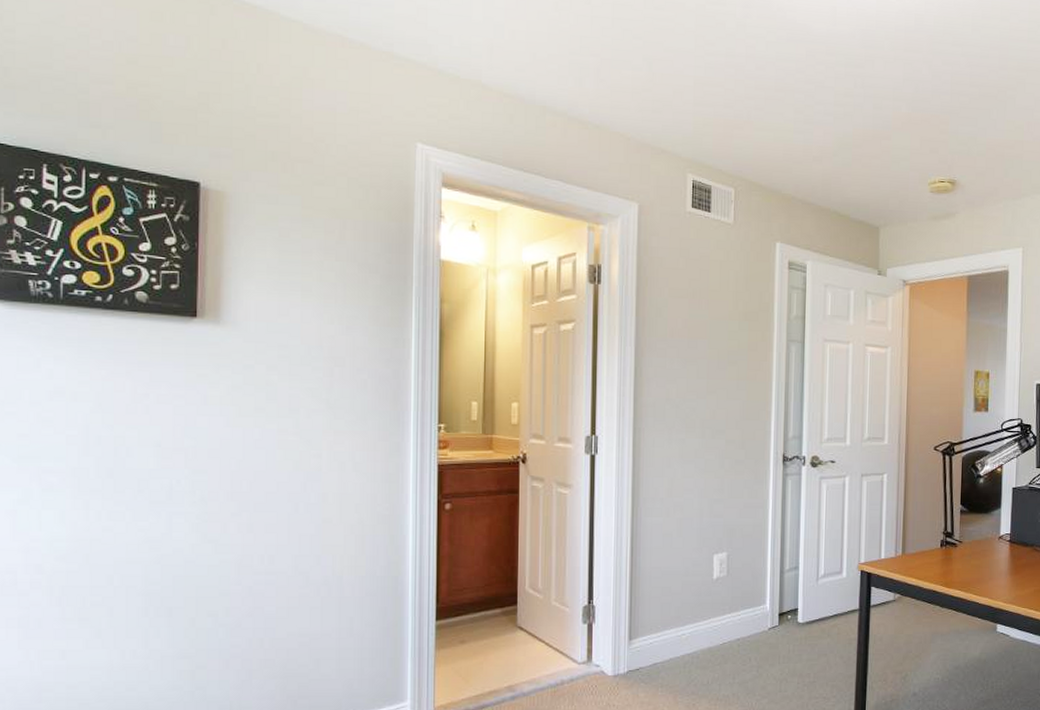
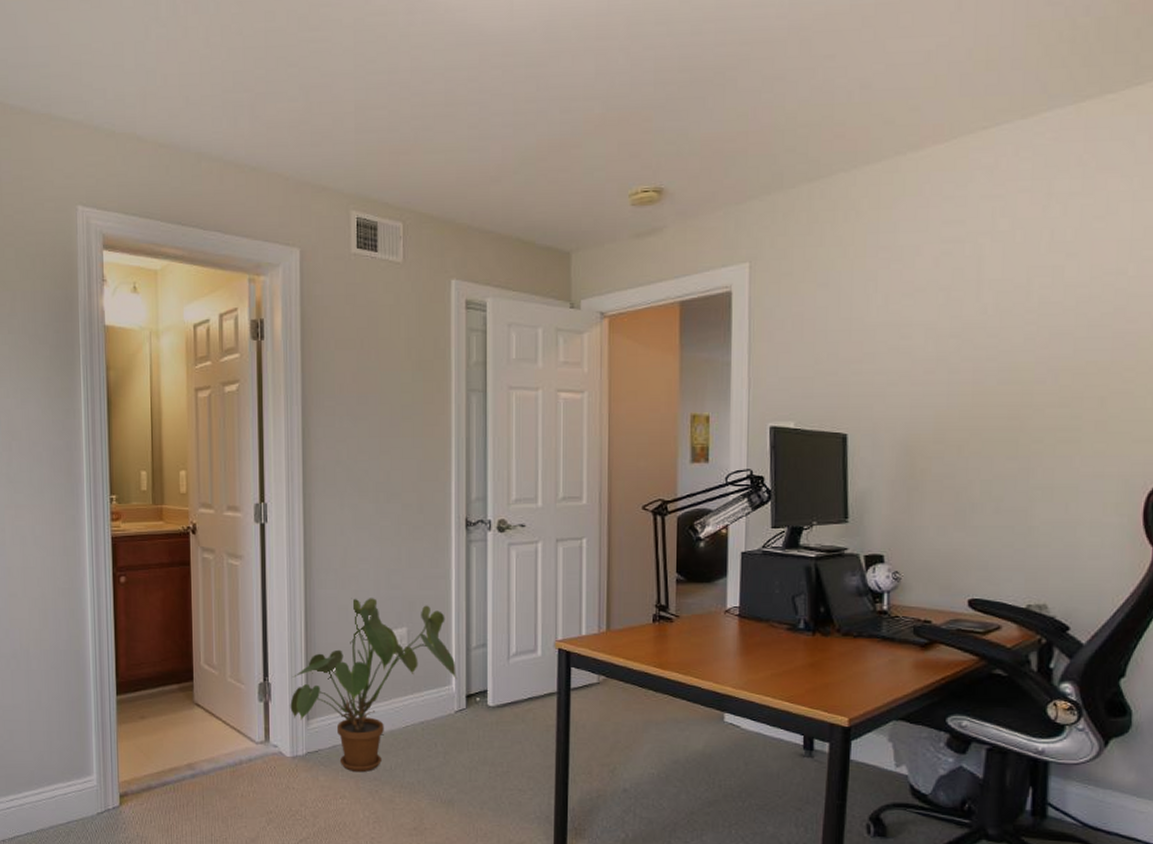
house plant: none [613,525,772,687] -> present [290,598,458,772]

